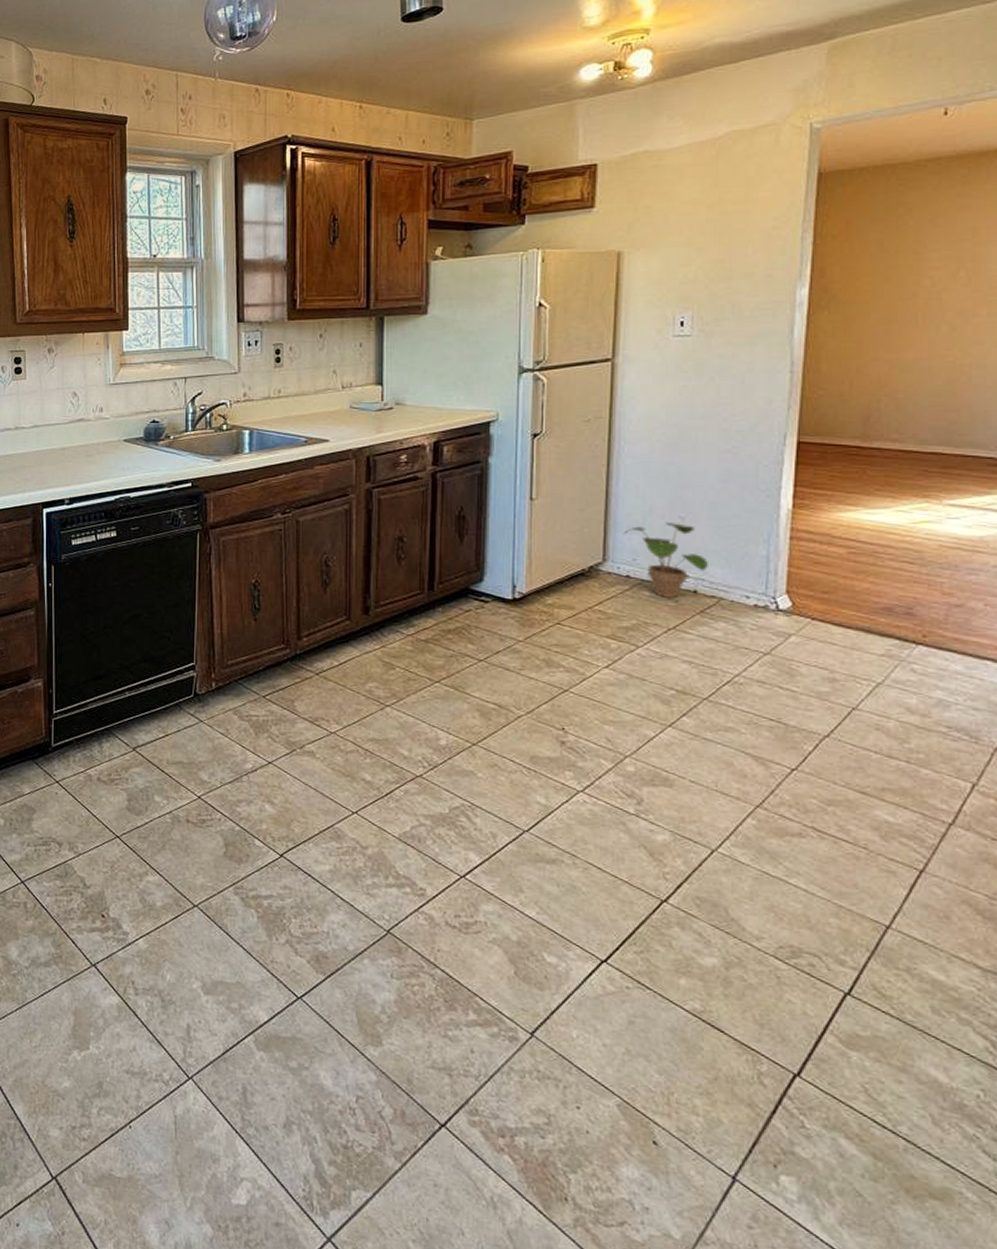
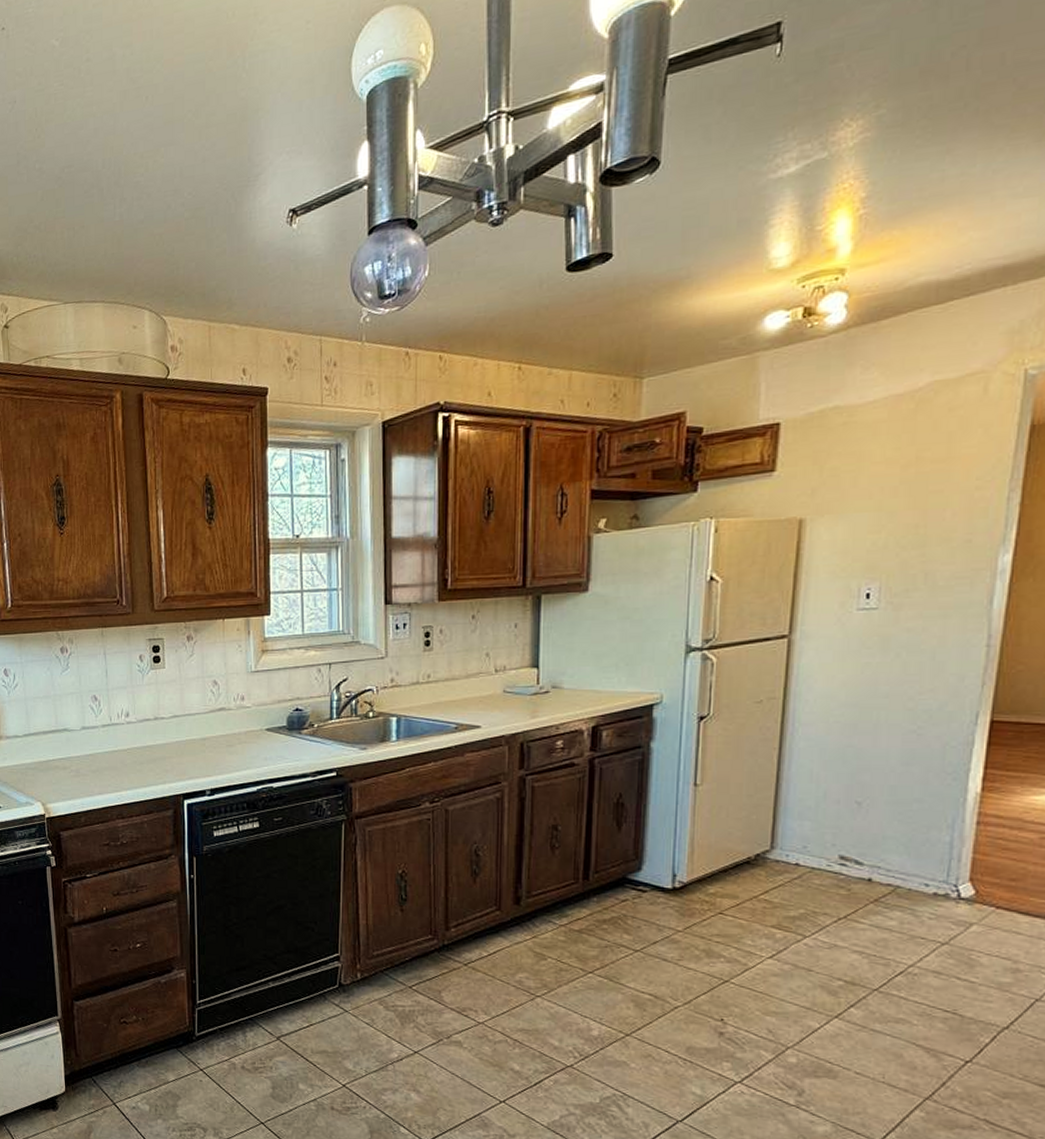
potted plant: present [623,521,708,598] -> none [794,807,885,886]

